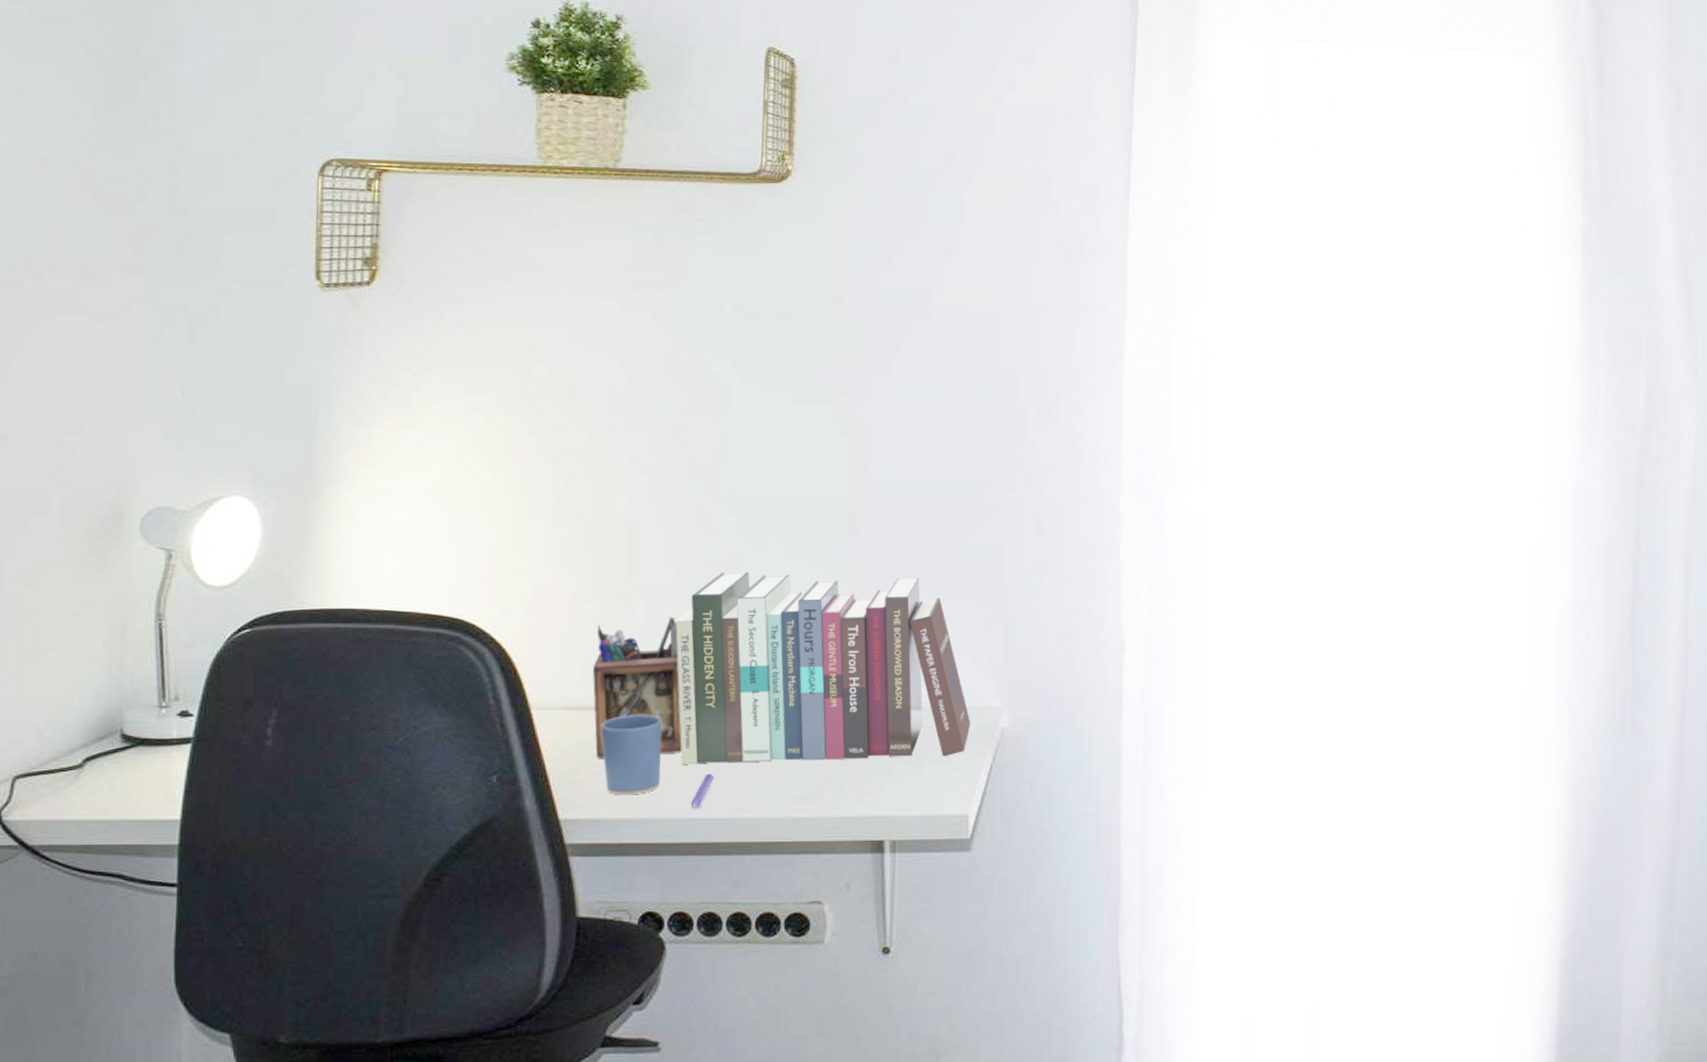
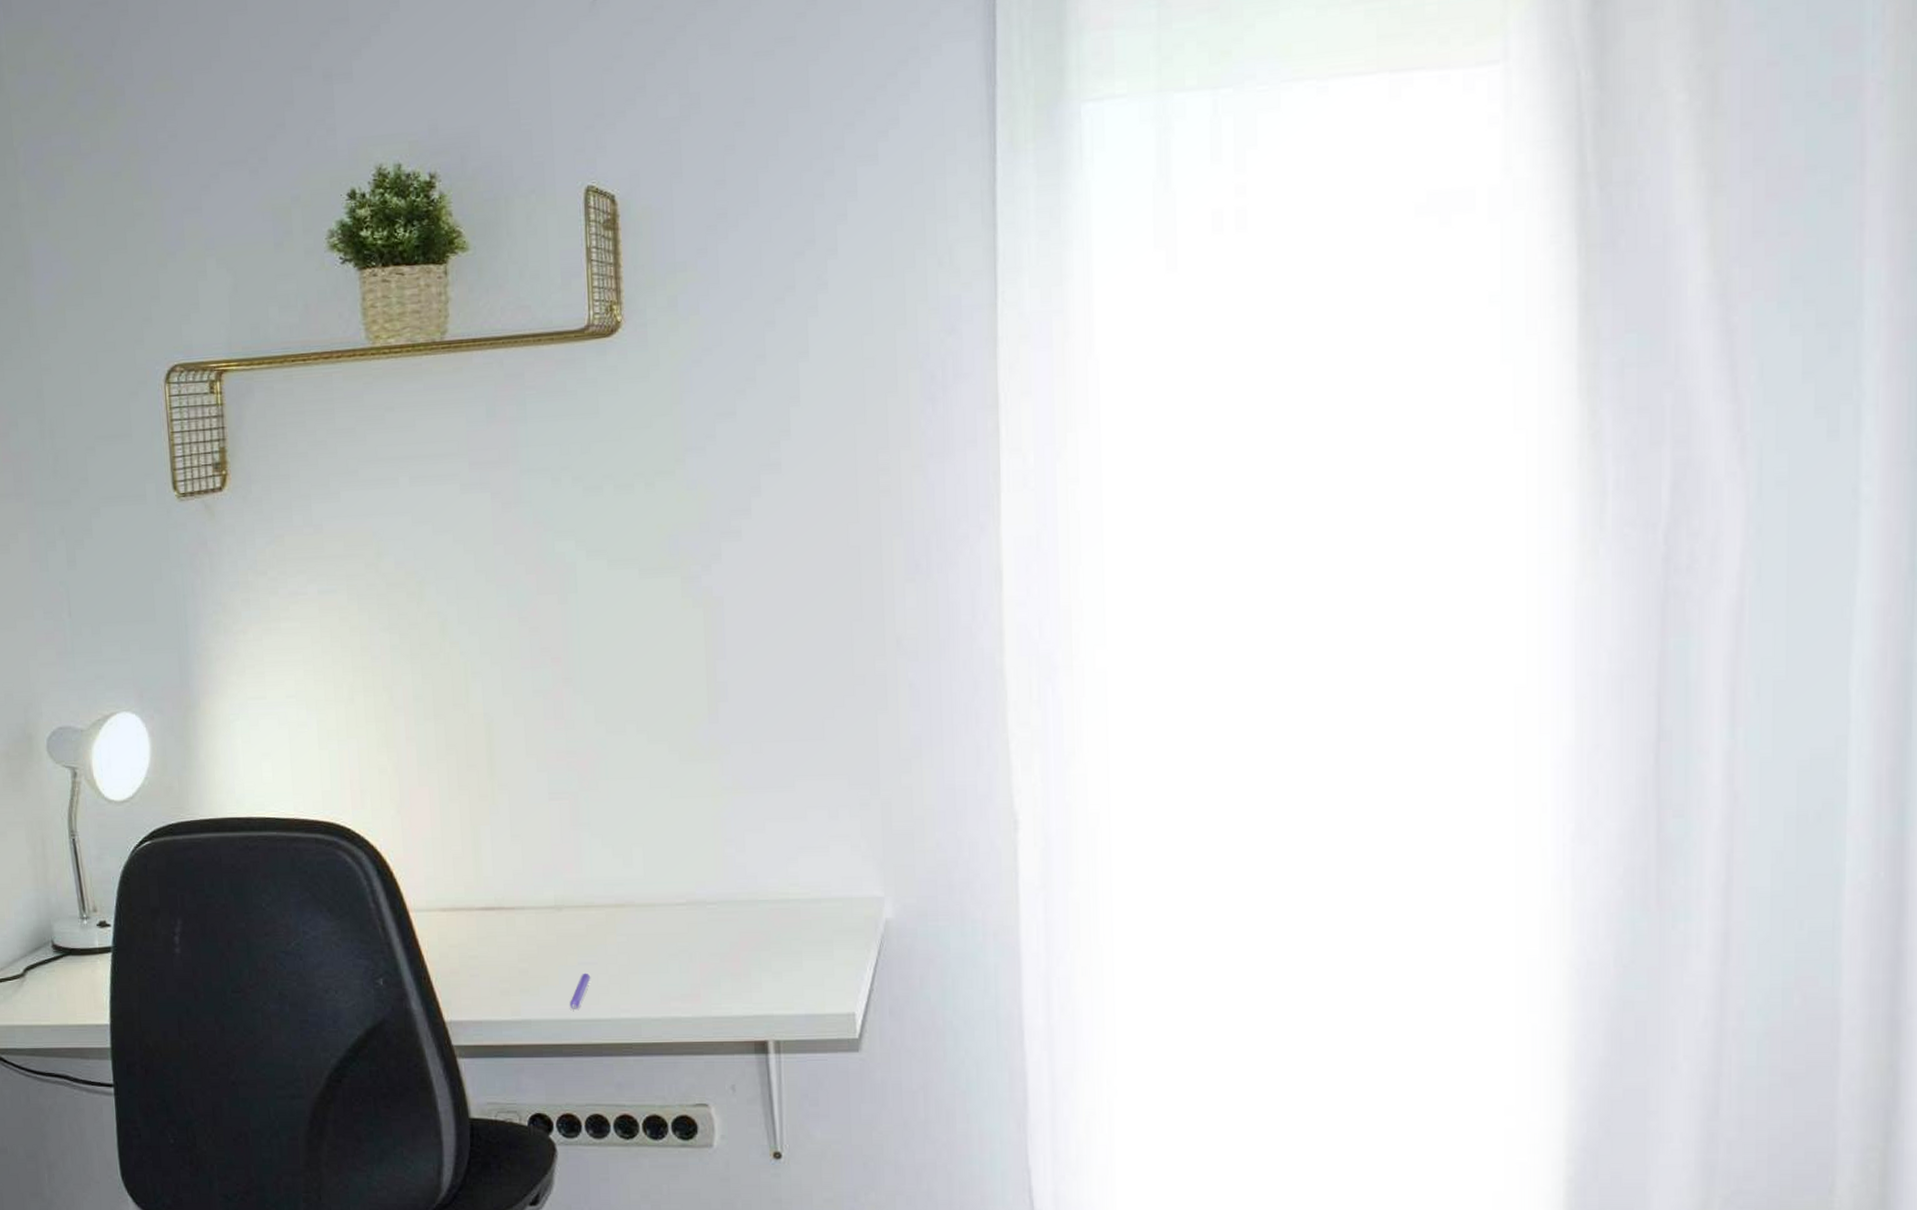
desk organizer: present [593,617,682,758] -> none [464,812,557,960]
mug: present [601,715,661,795] -> none [476,914,538,997]
books: present [676,572,971,764] -> none [541,759,852,964]

